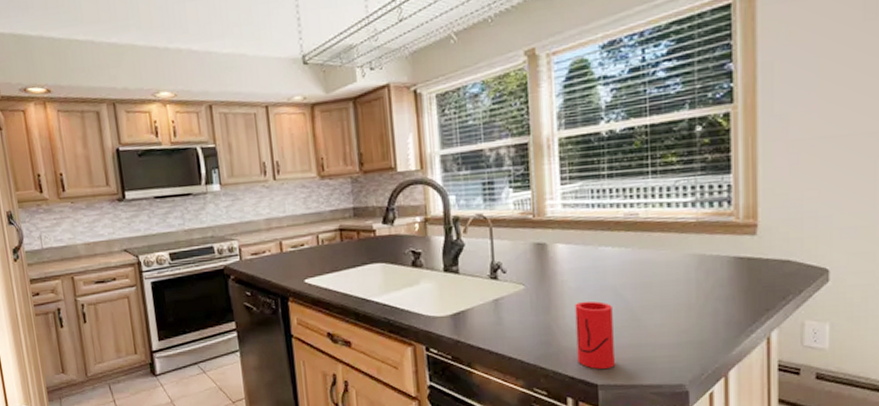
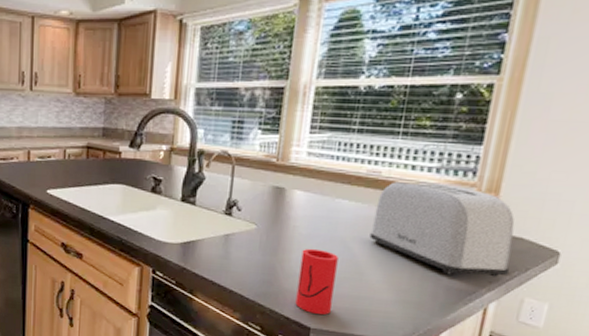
toaster: none [639,216,783,309] -> present [369,182,515,277]

